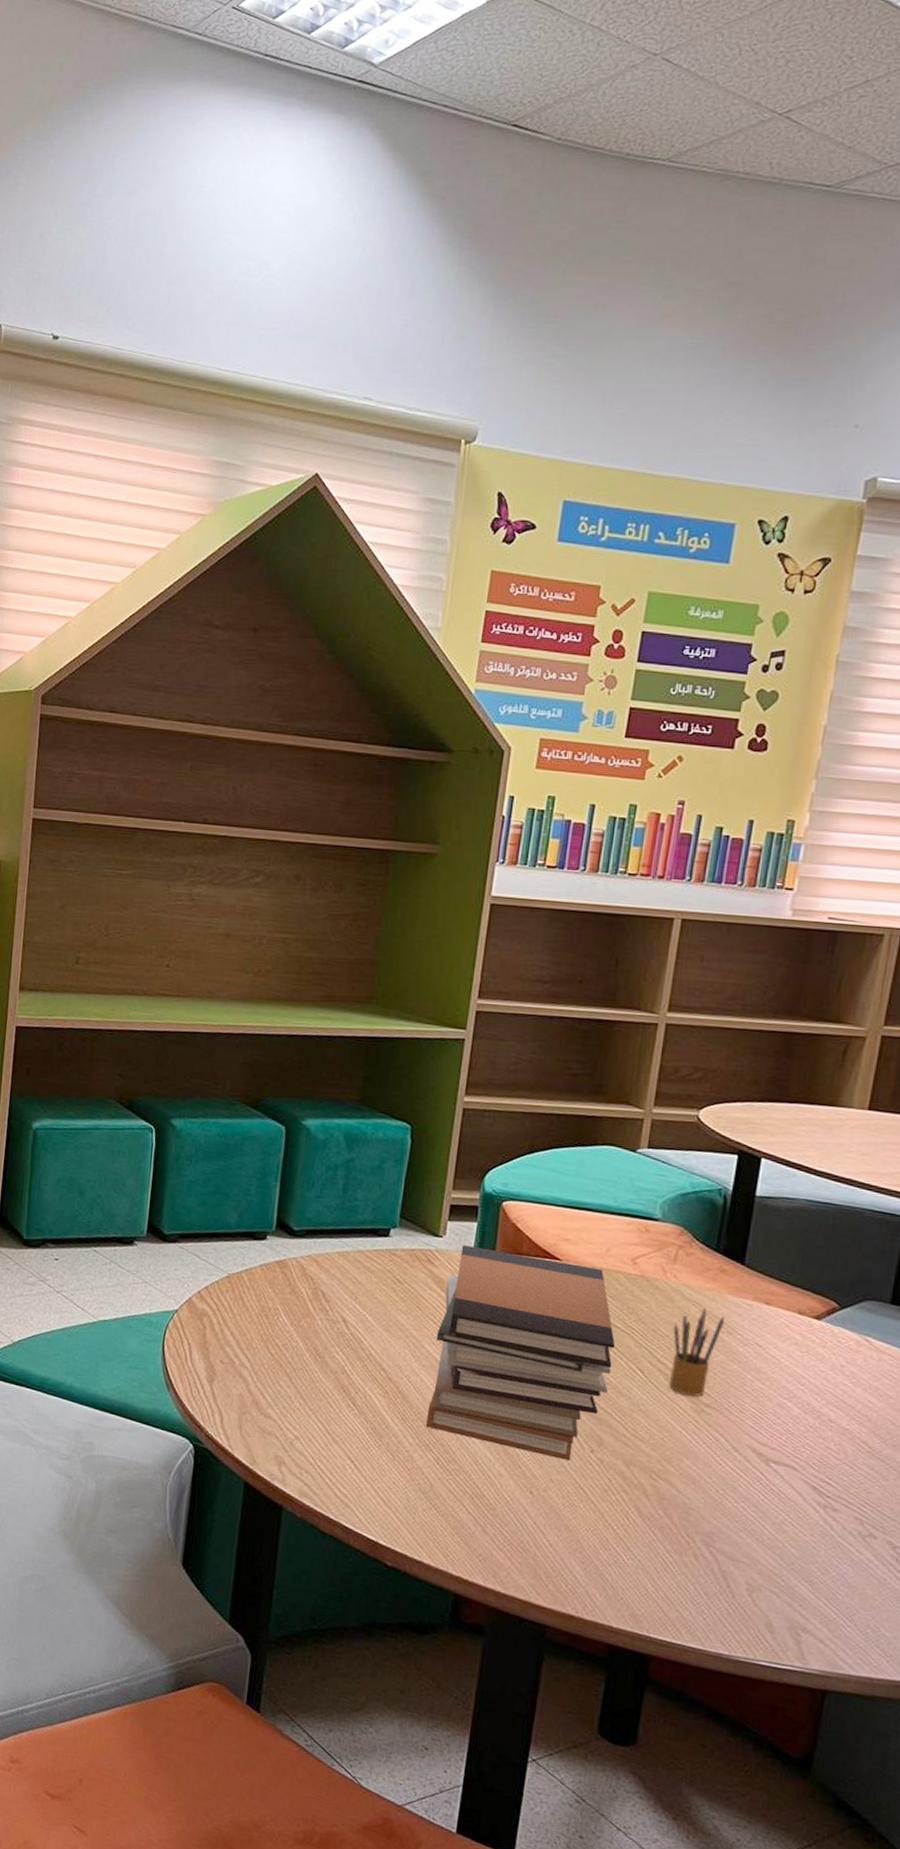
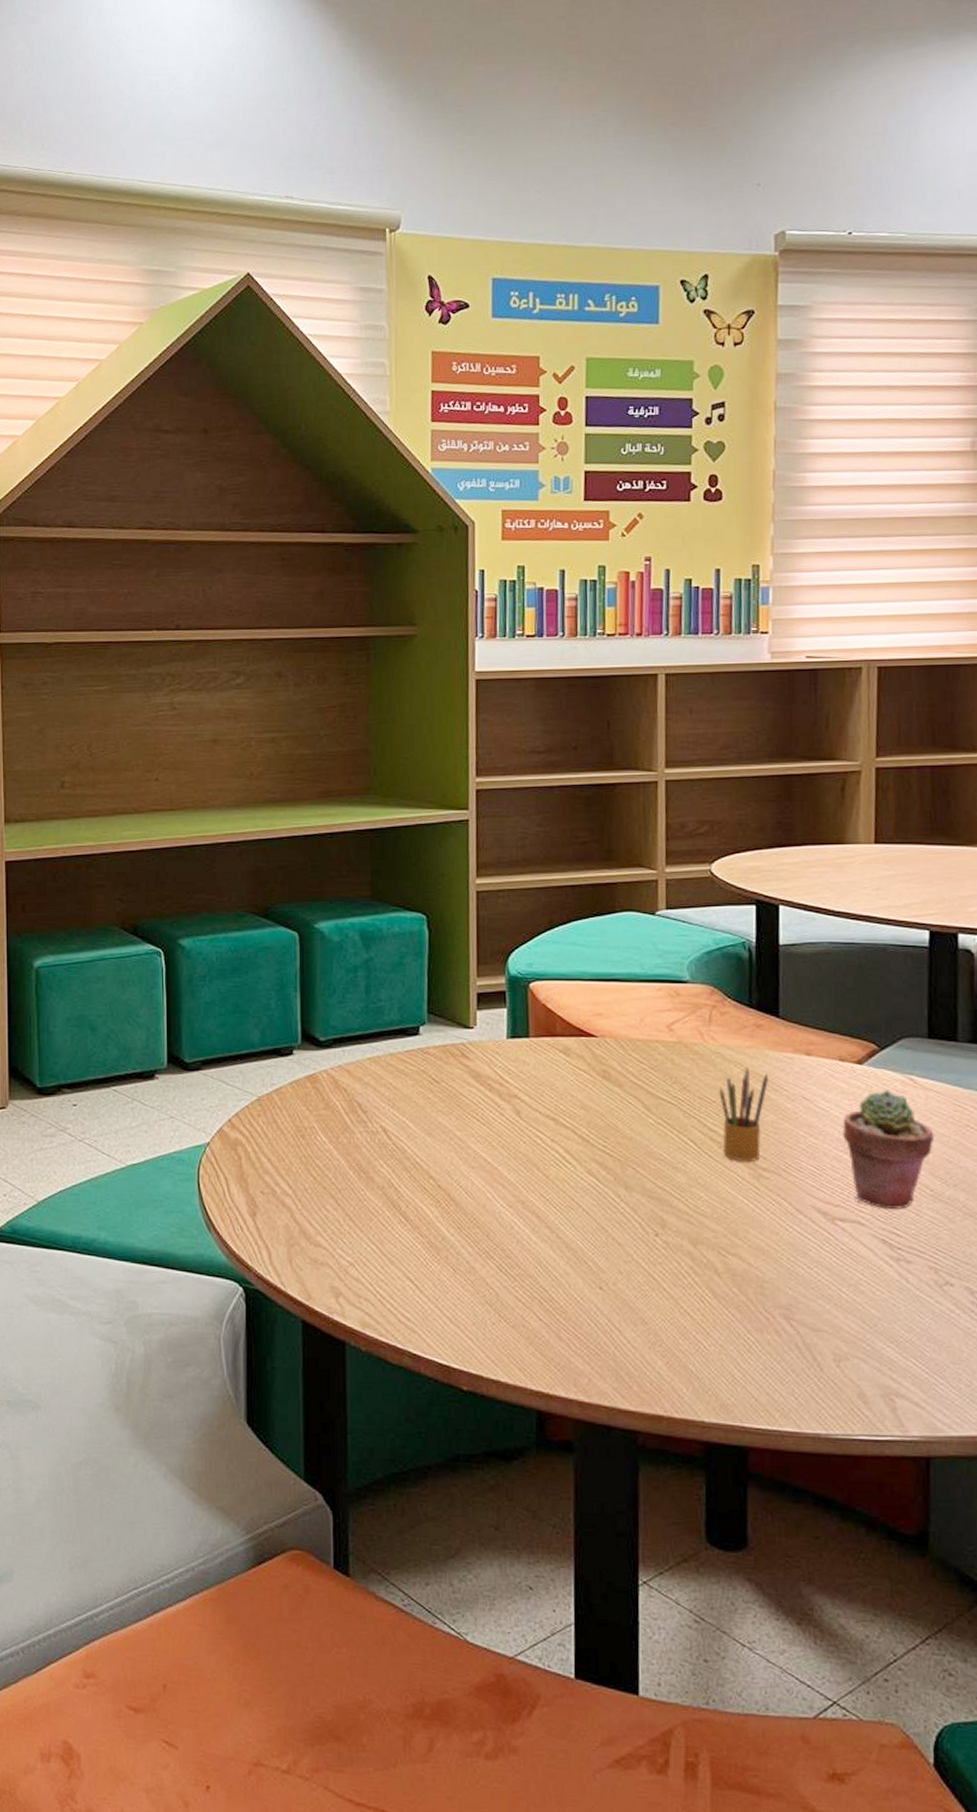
book stack: present [426,1245,616,1461] -> none [481,1034,664,1248]
potted succulent: none [790,1347,882,1461] -> present [842,1090,935,1209]

